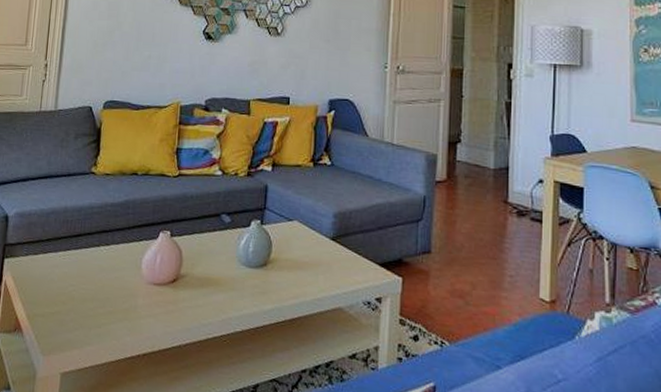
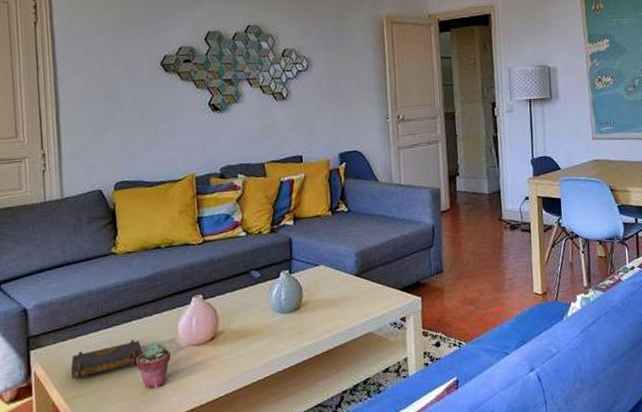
book: none [37,265,105,298] -> present [71,339,142,380]
potted succulent: none [97,274,131,323] -> present [135,343,171,389]

